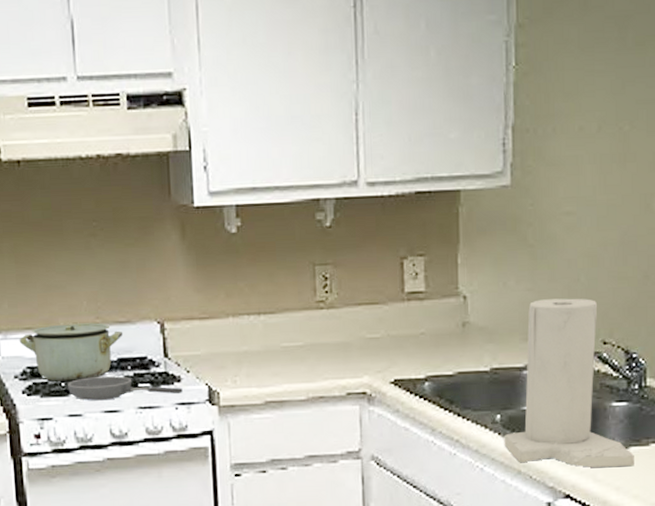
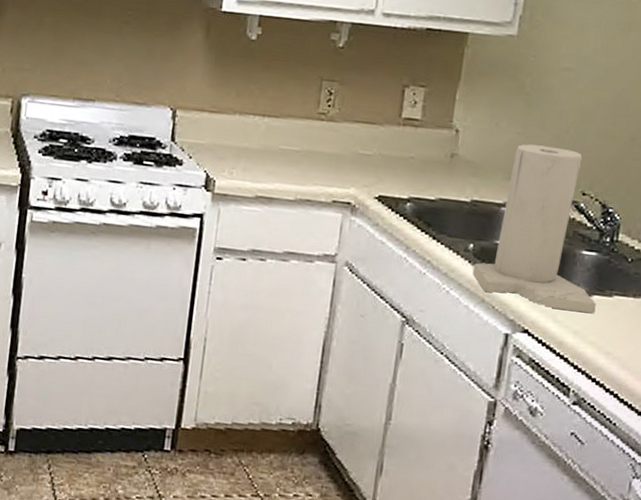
cooking pot: present [19,322,124,381] -> none [44,96,138,150]
frying pan: present [68,376,183,401] -> none [80,147,183,177]

